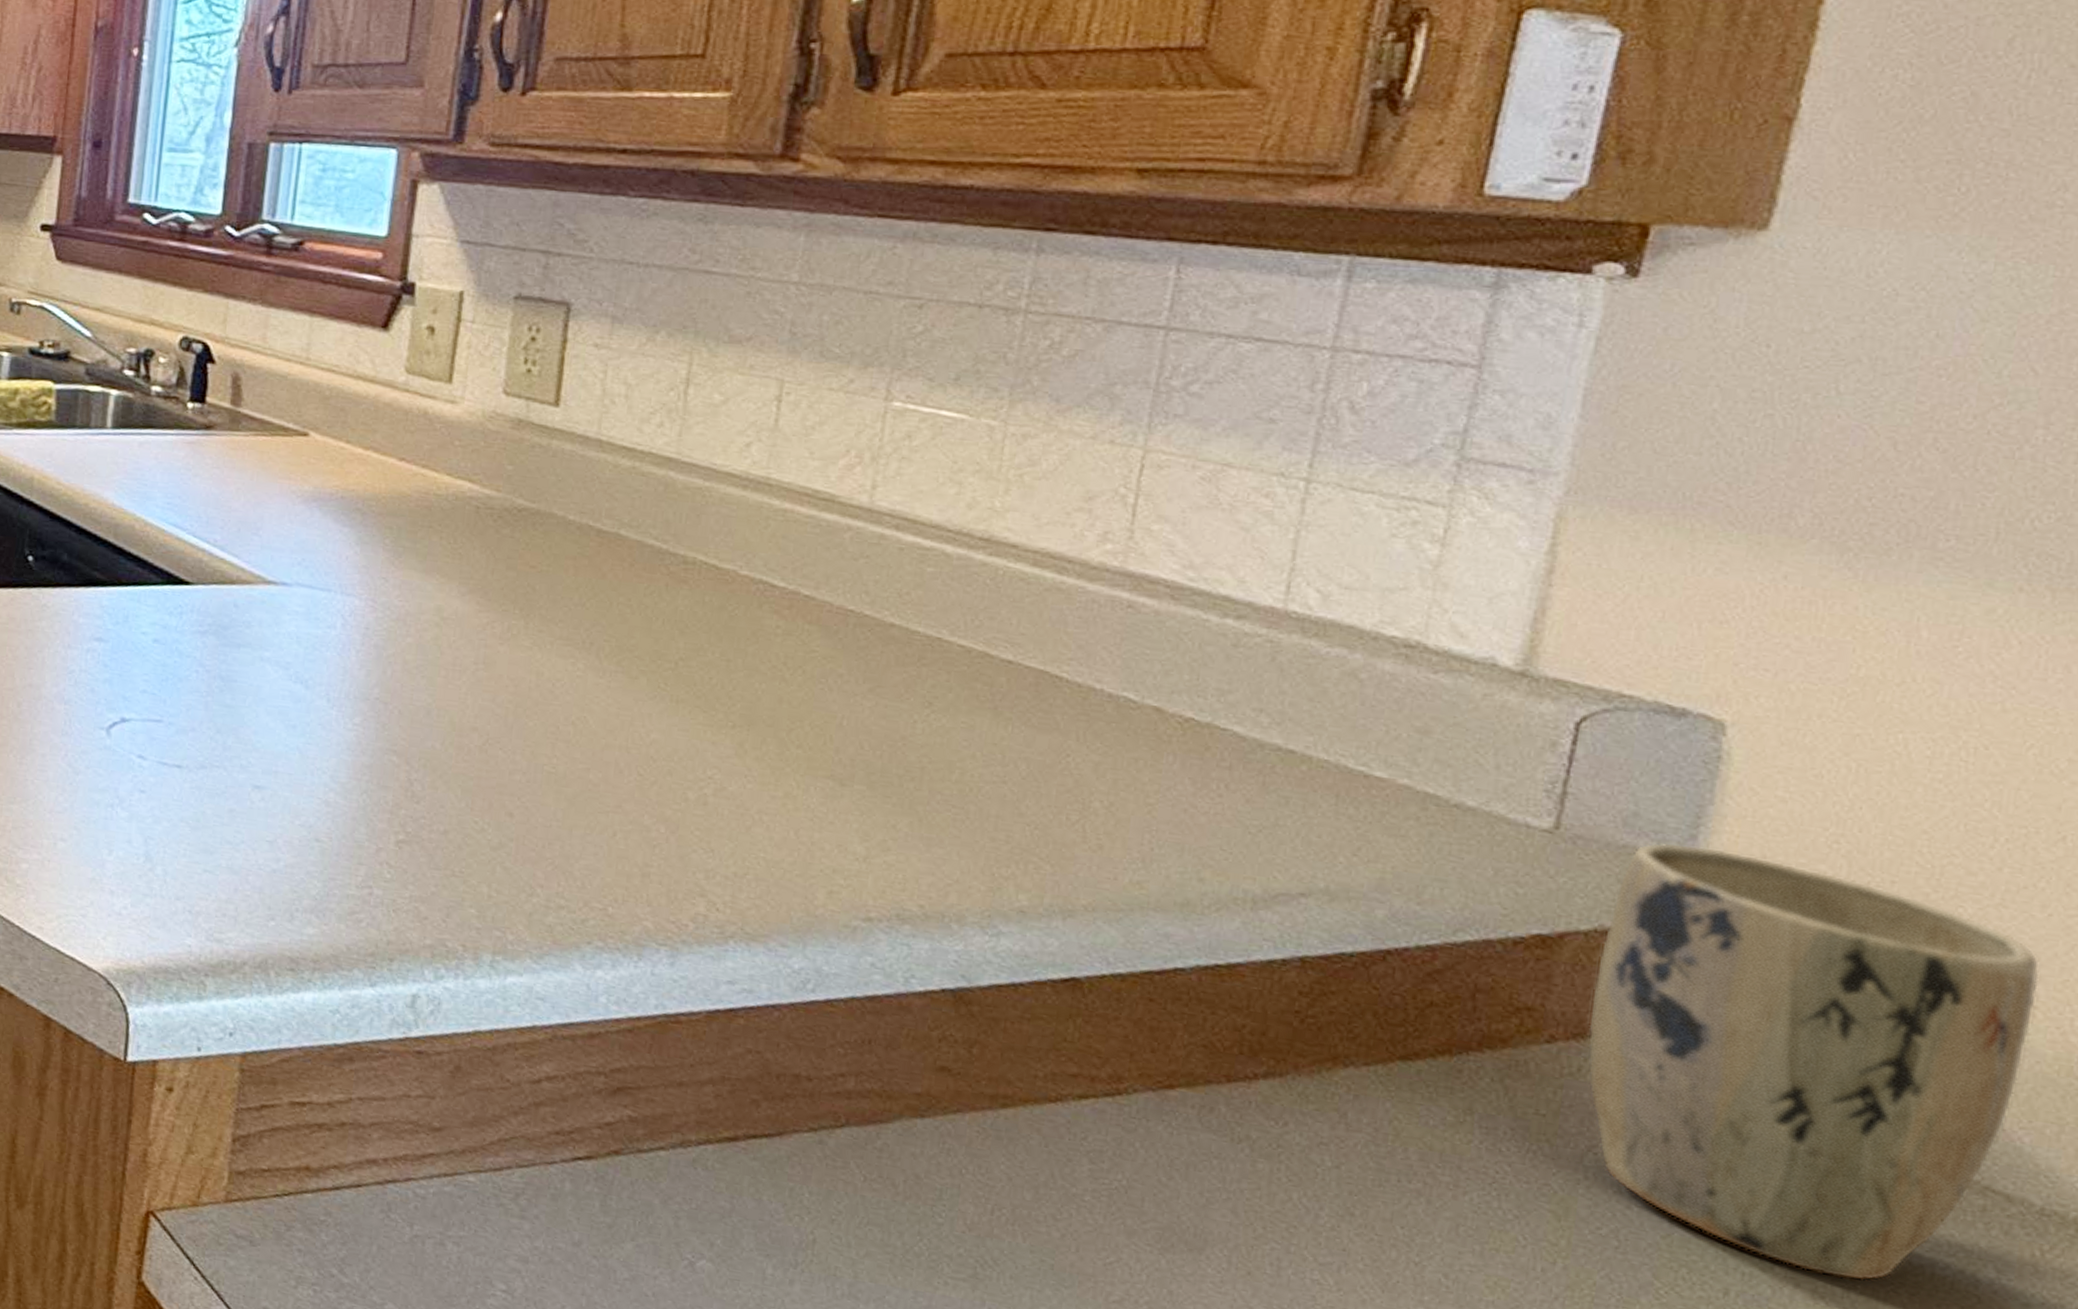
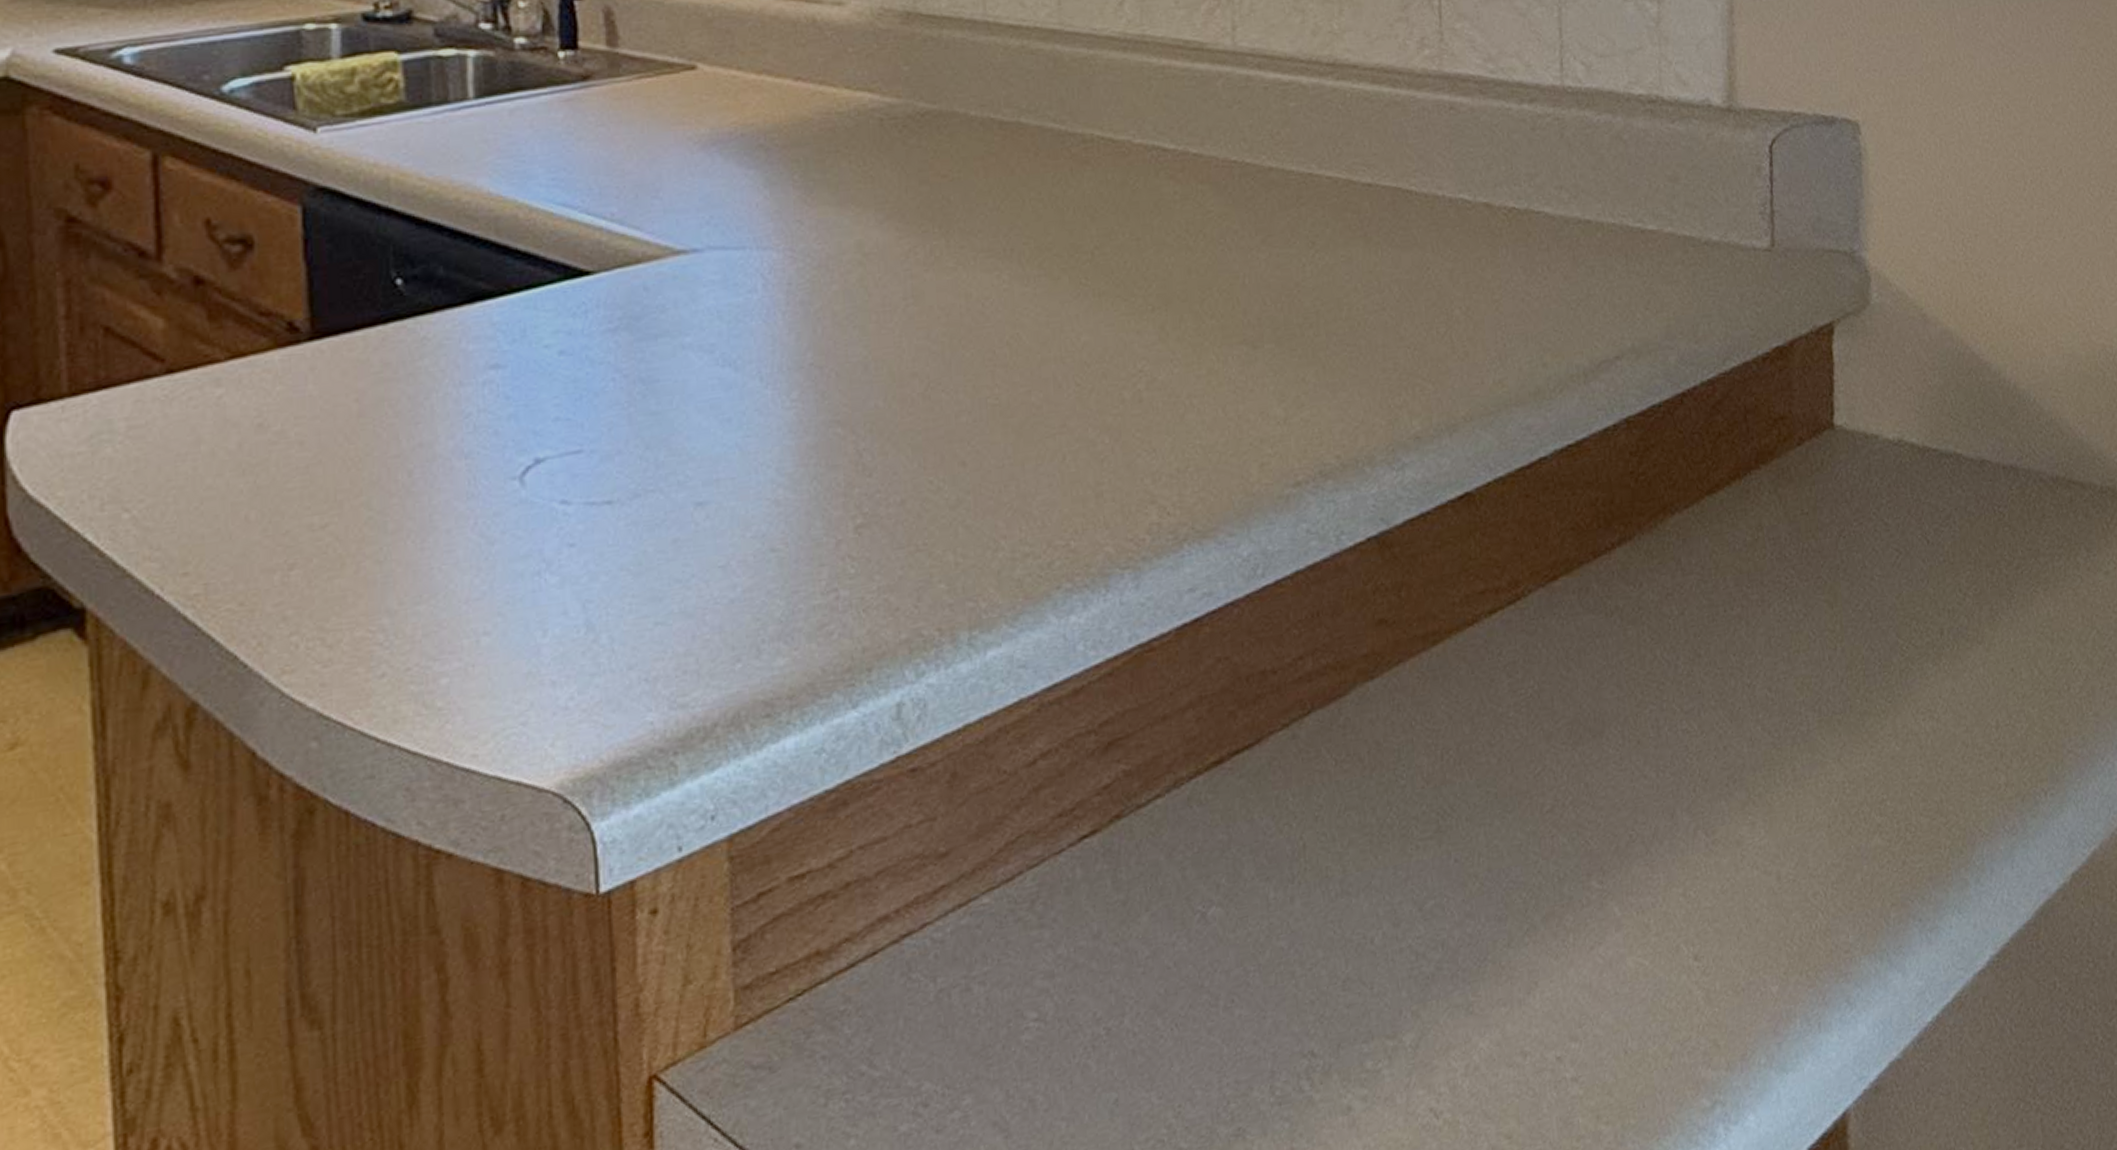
plant pot: present [1587,842,2041,1281] -> none [1817,235,2071,594]

